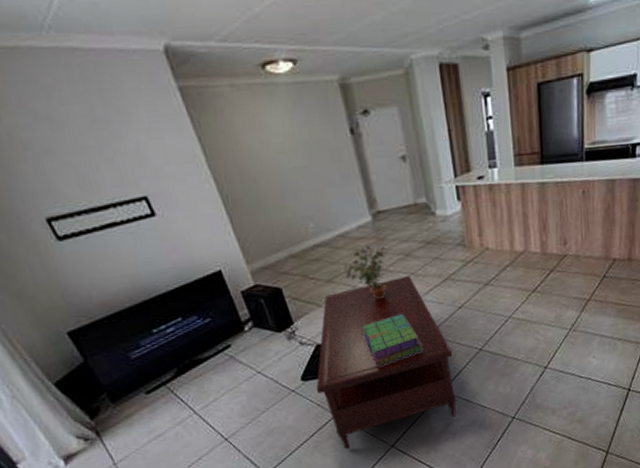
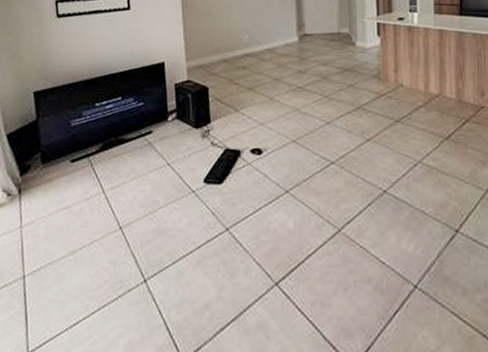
coffee table: present [316,275,456,450] -> none [214,97,355,275]
potted plant: present [343,245,387,300] -> none [264,63,305,116]
stack of books: present [363,313,423,368] -> none [270,134,325,187]

